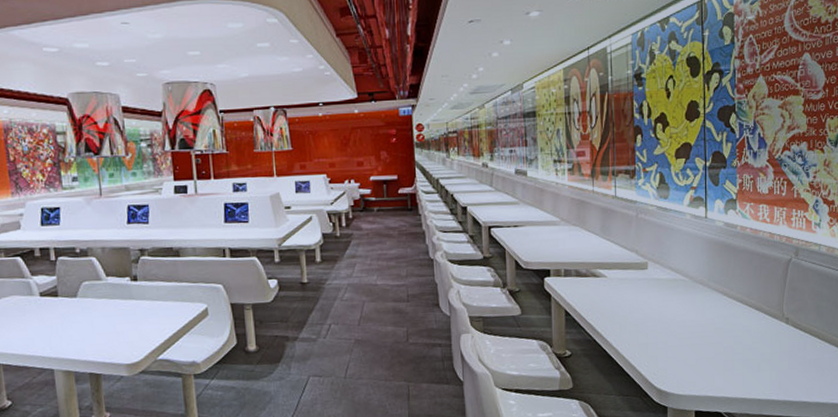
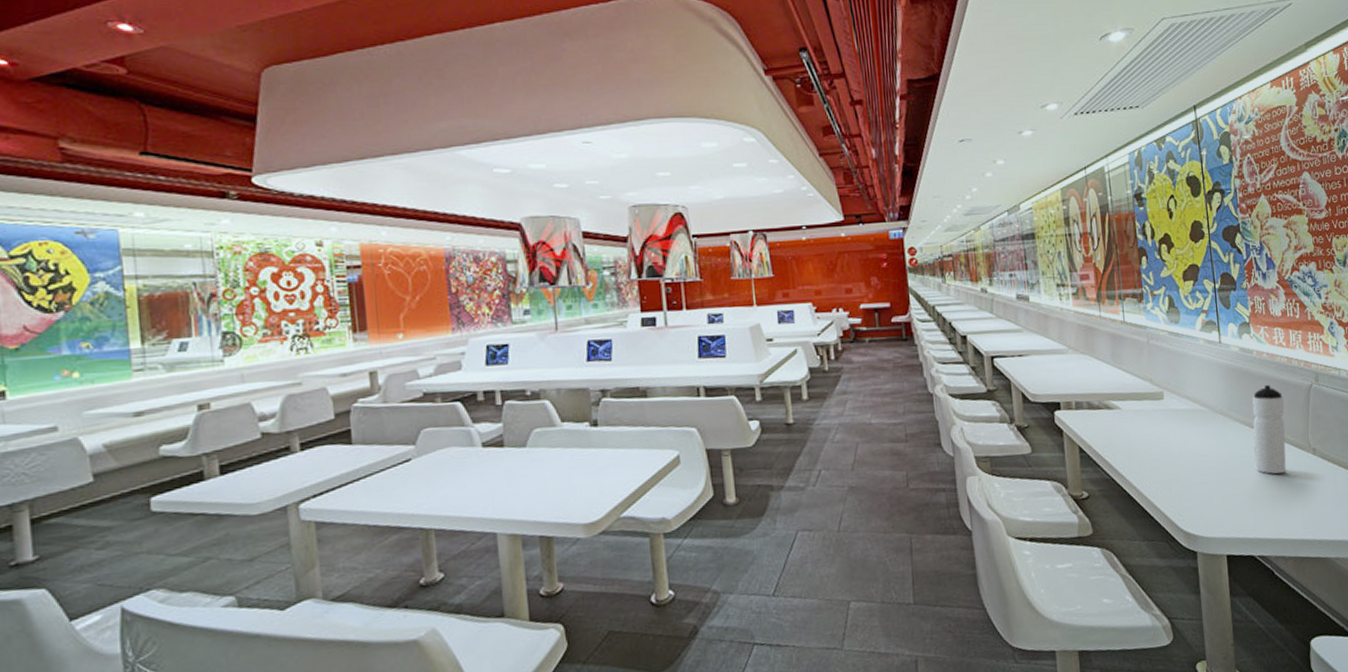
water bottle: none [728,257,763,340] -> present [1252,384,1287,474]

